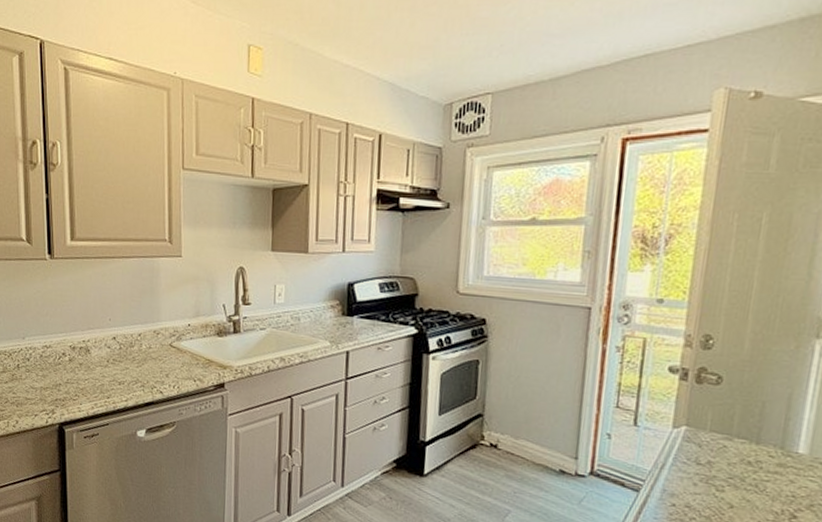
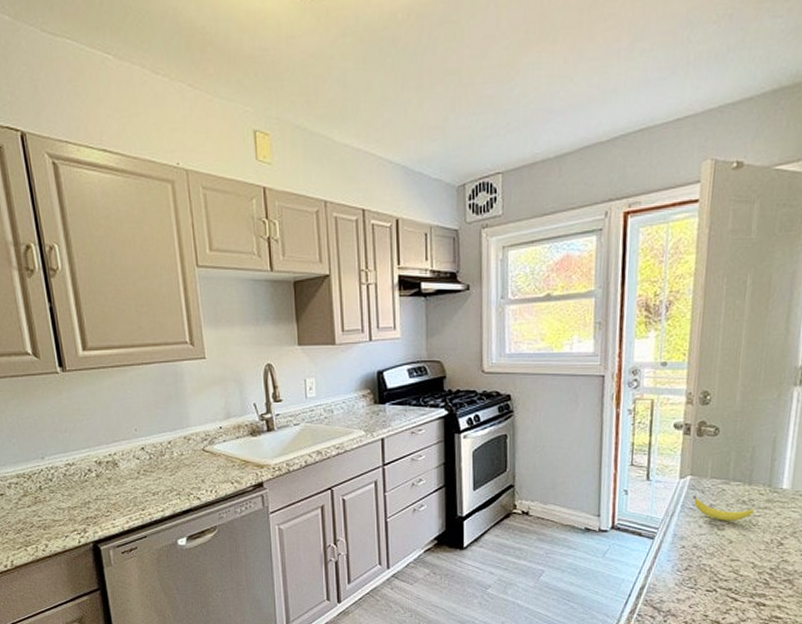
banana: none [687,448,761,484] -> present [693,495,754,521]

